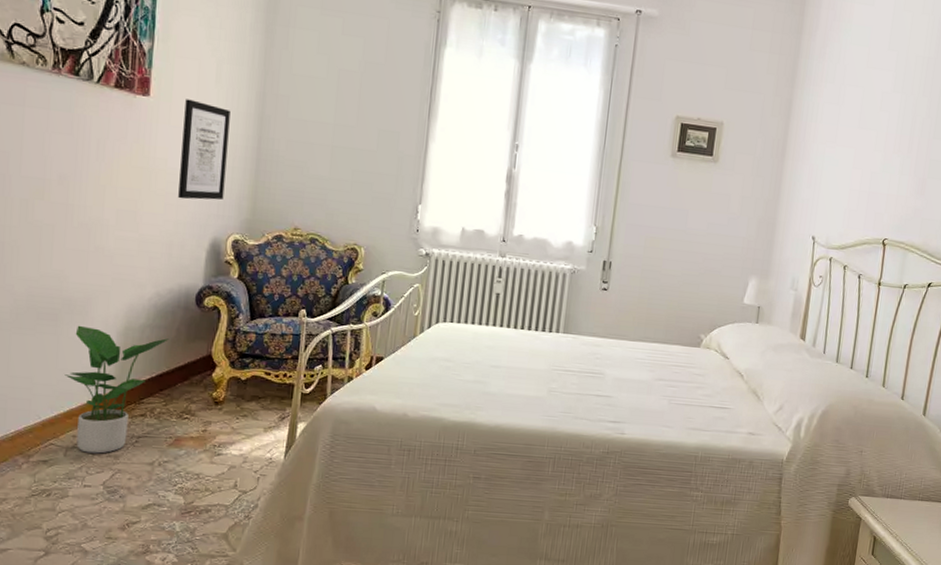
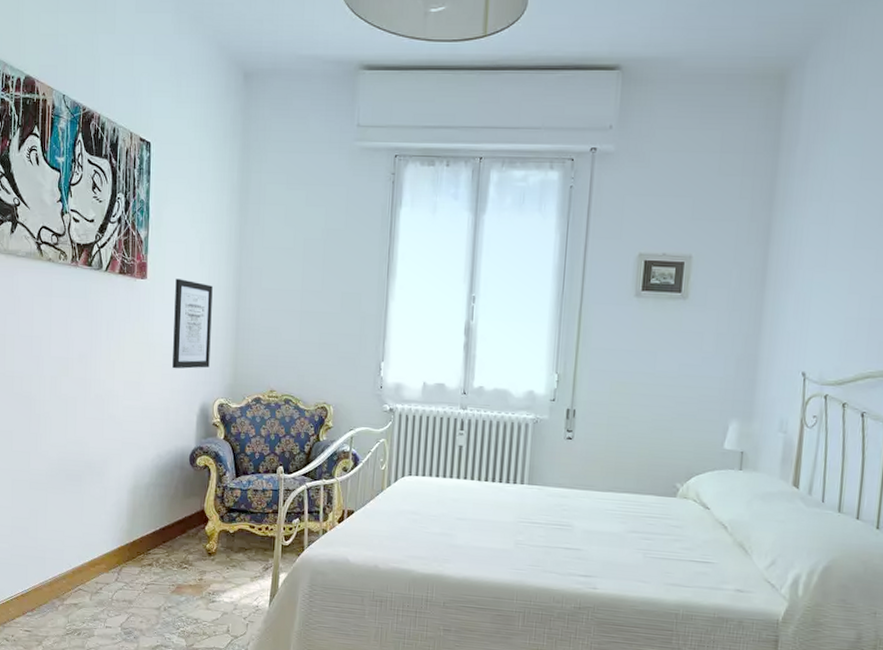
potted plant: present [65,325,169,454] -> none [88,485,169,599]

